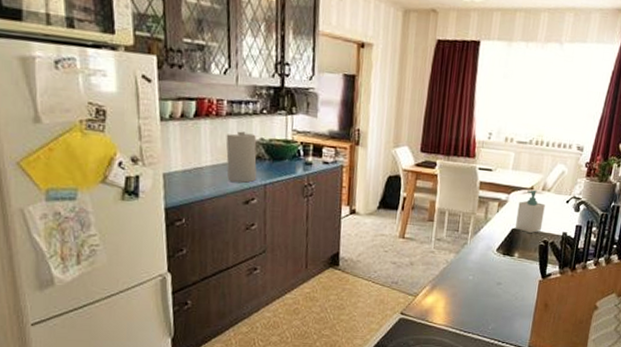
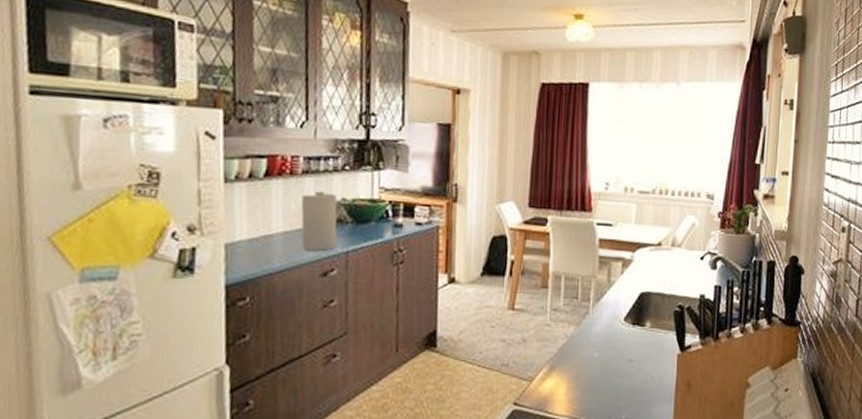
soap bottle: present [515,189,545,233] -> none [644,246,677,297]

